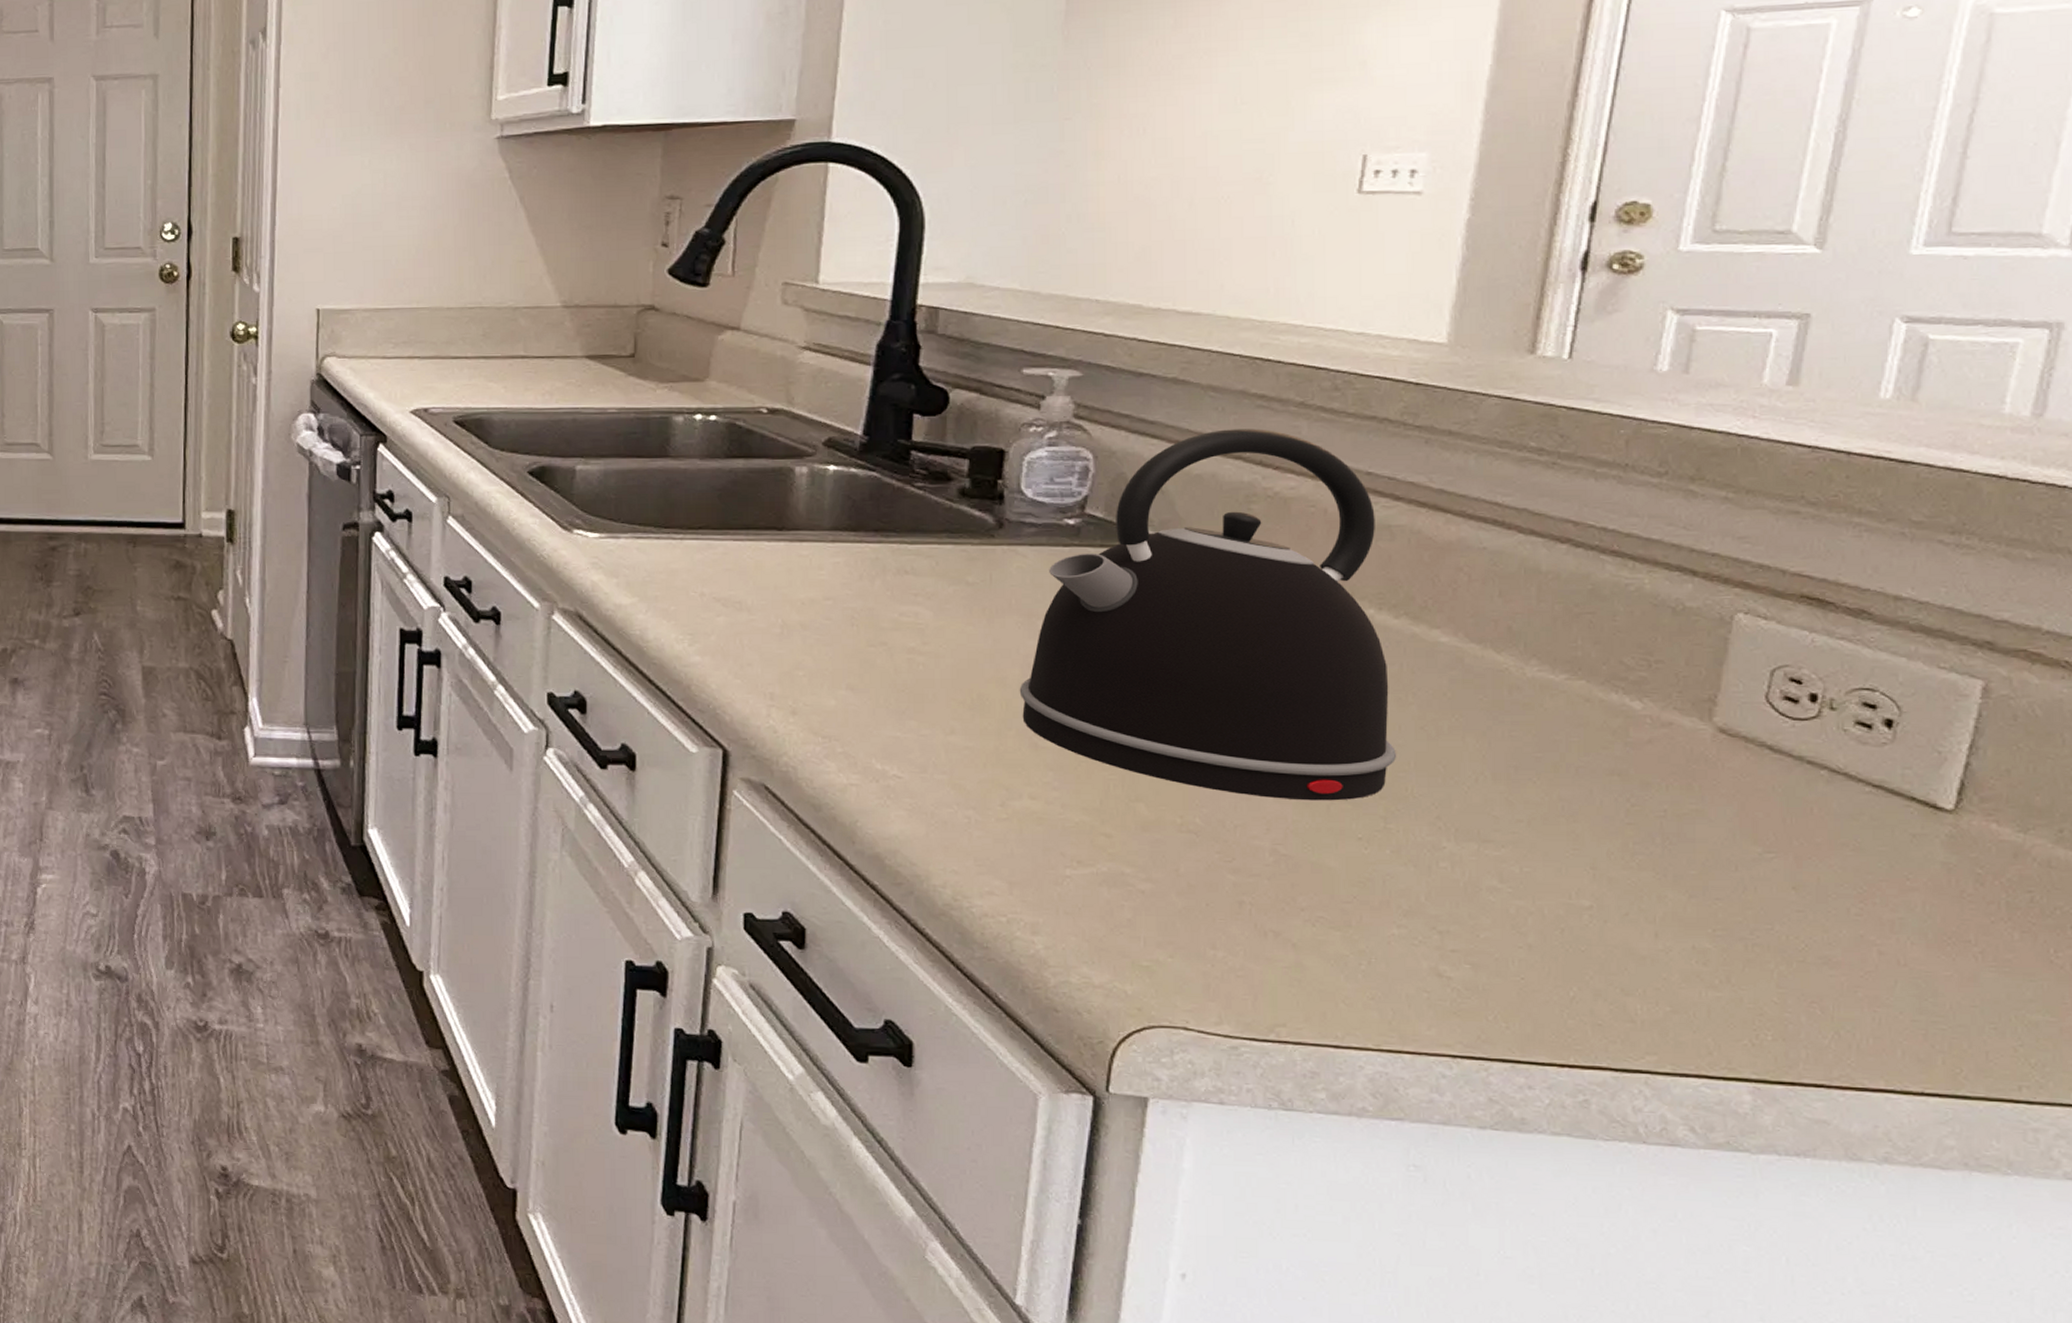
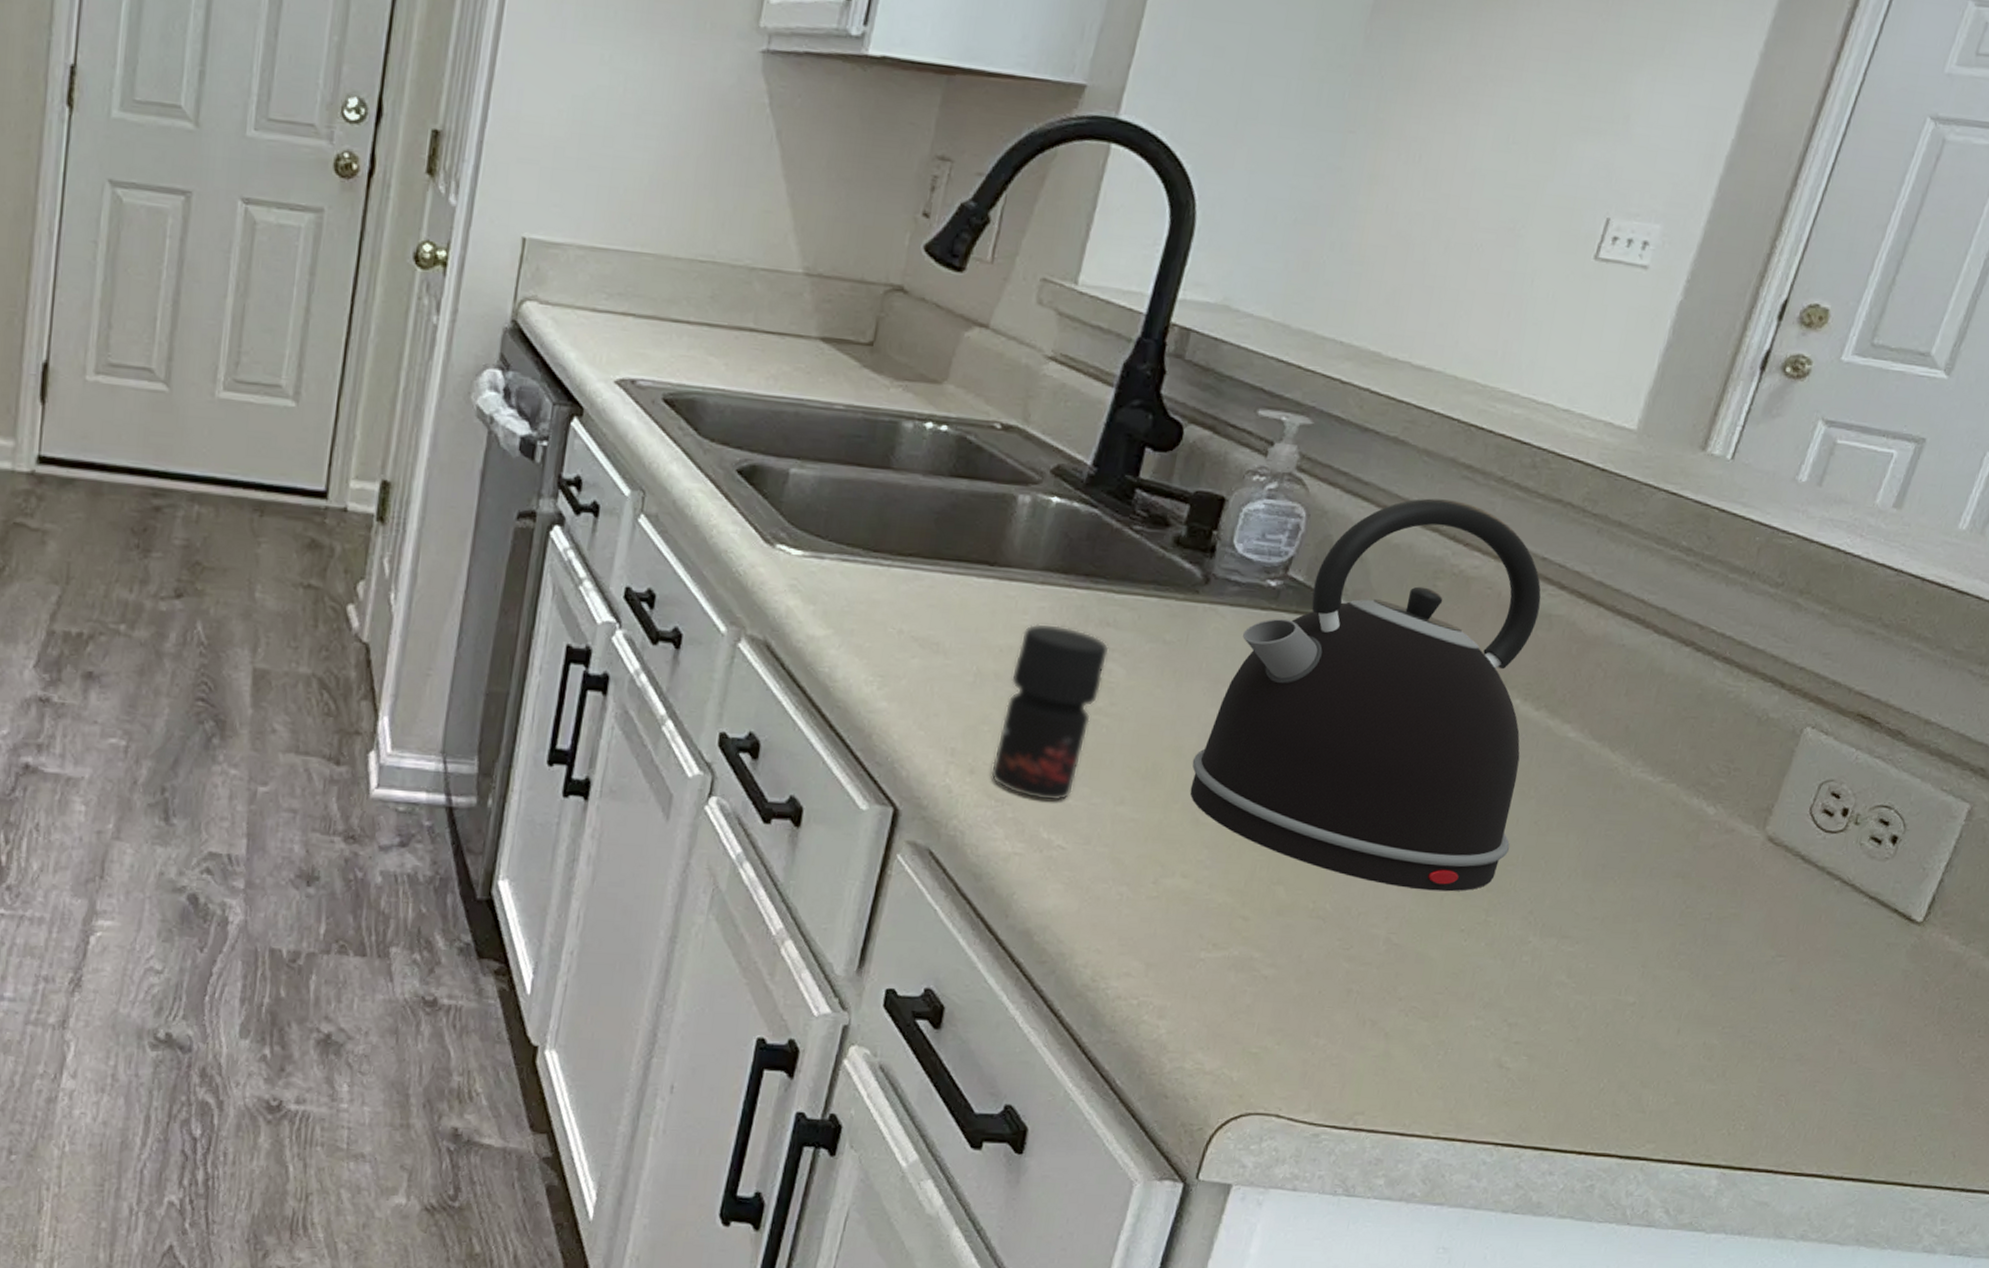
jar: none [812,576,912,735] -> present [990,623,1109,802]

